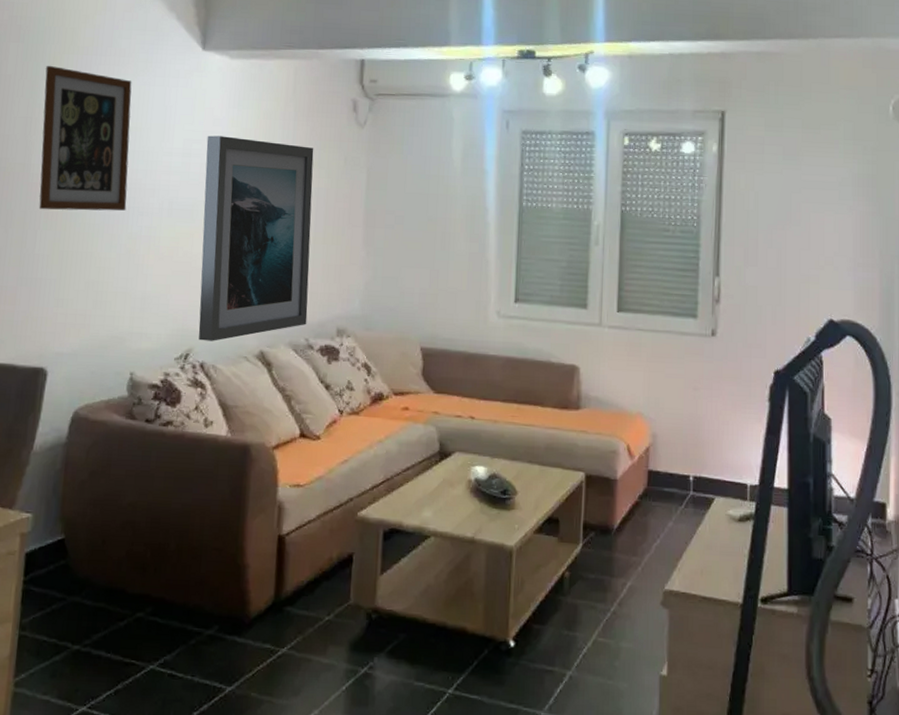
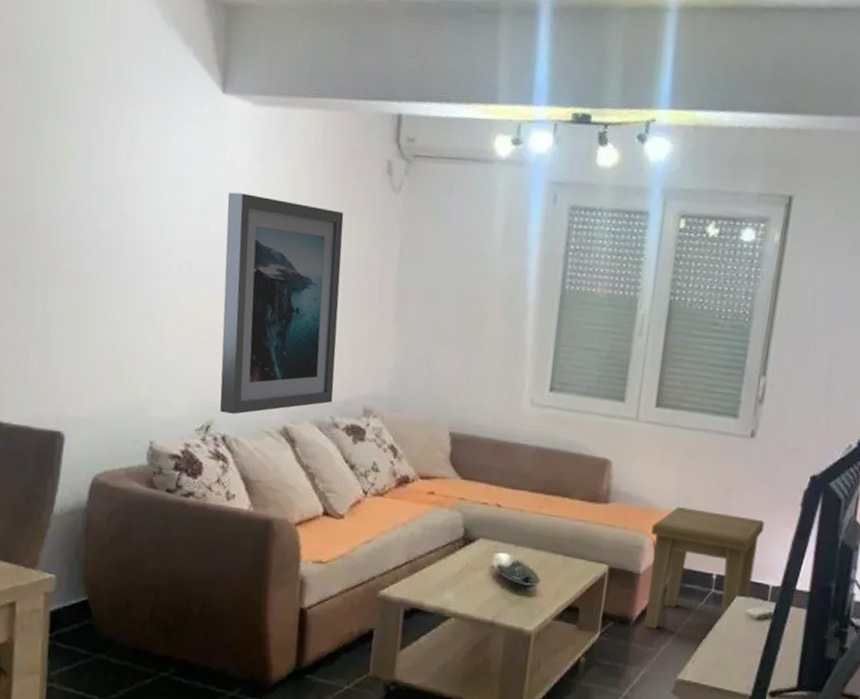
wall art: present [39,65,132,211] -> none [48,101,145,271]
side table: none [625,409,735,538] -> present [645,507,765,630]

